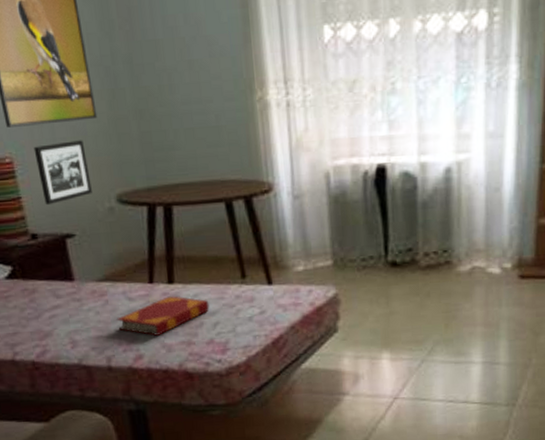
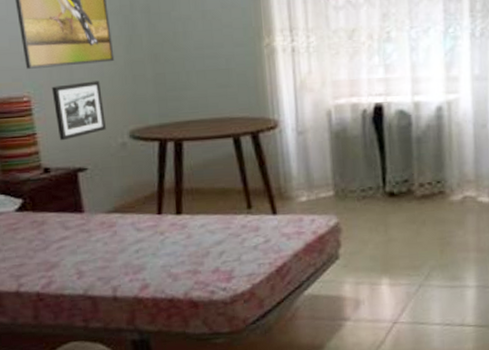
hardback book: present [116,296,210,336] -> none [123,226,216,265]

